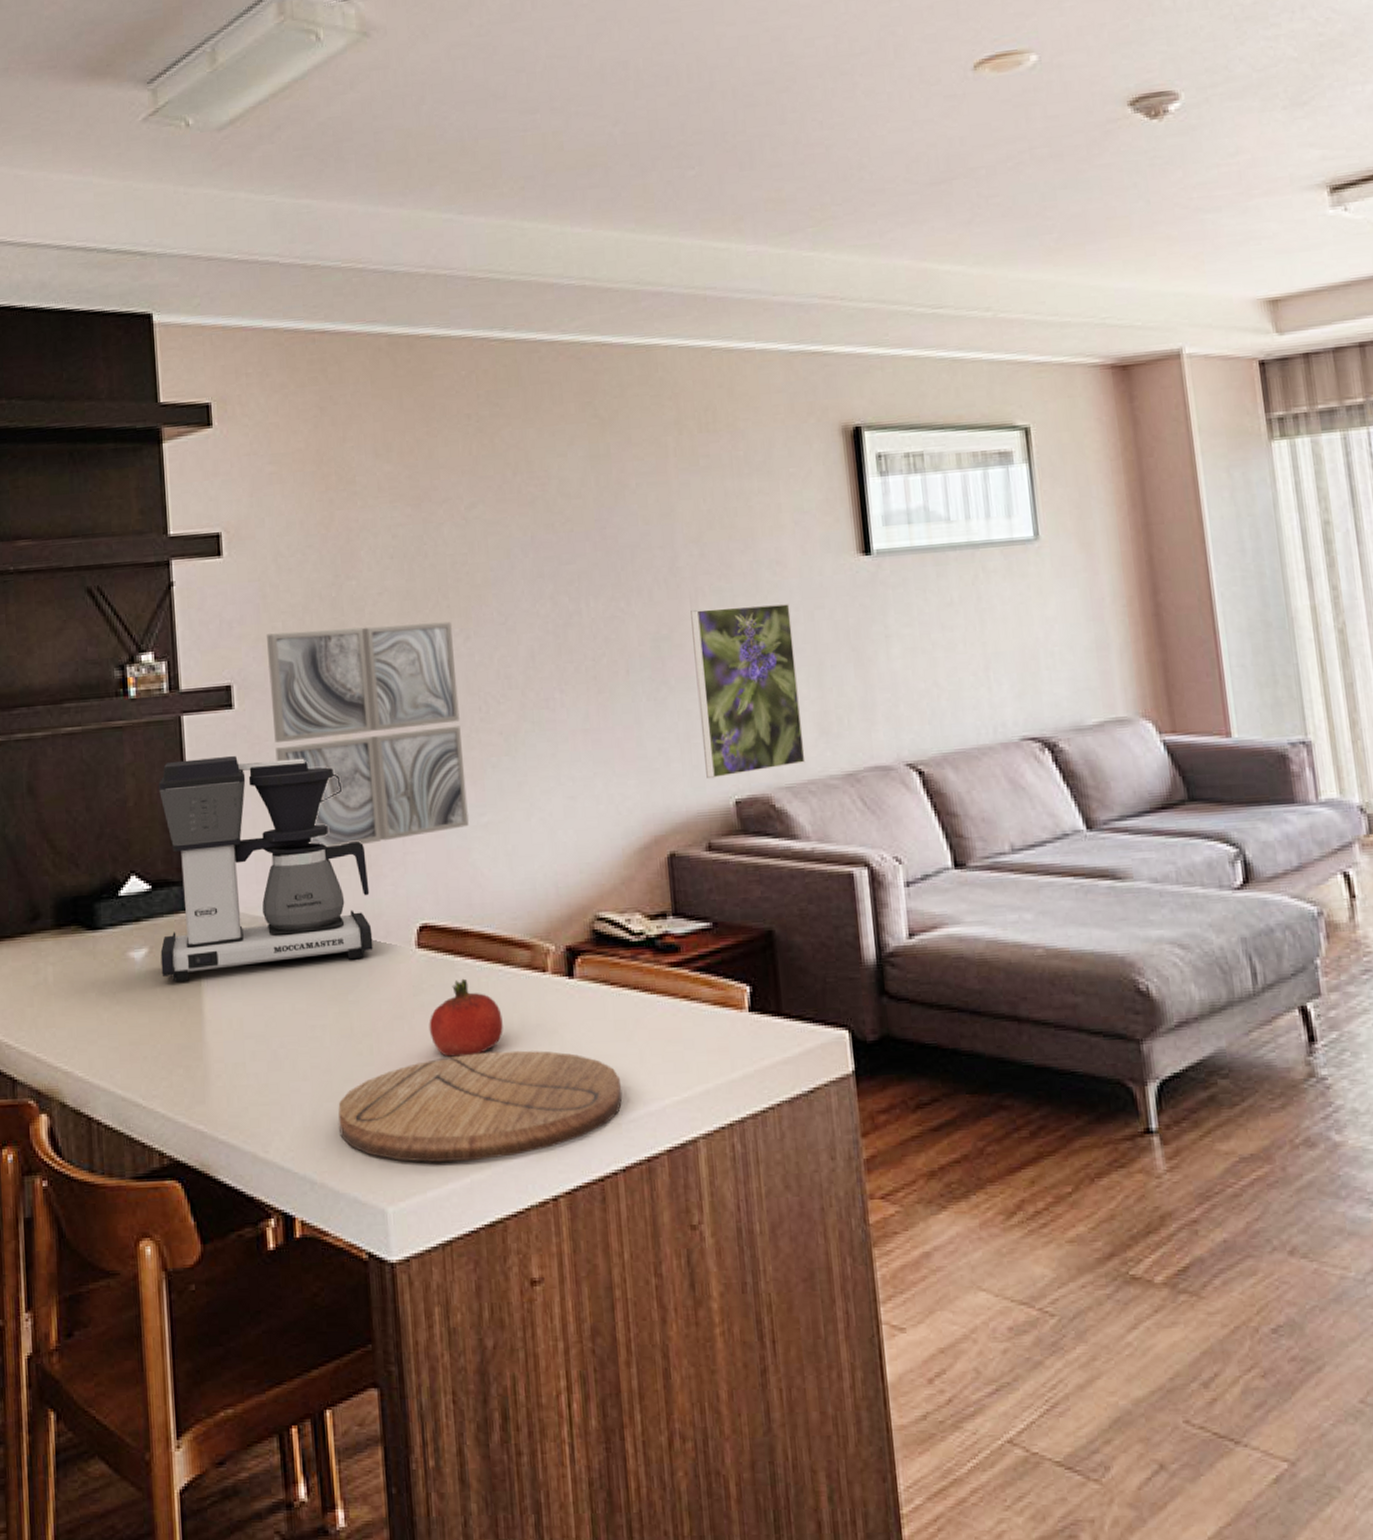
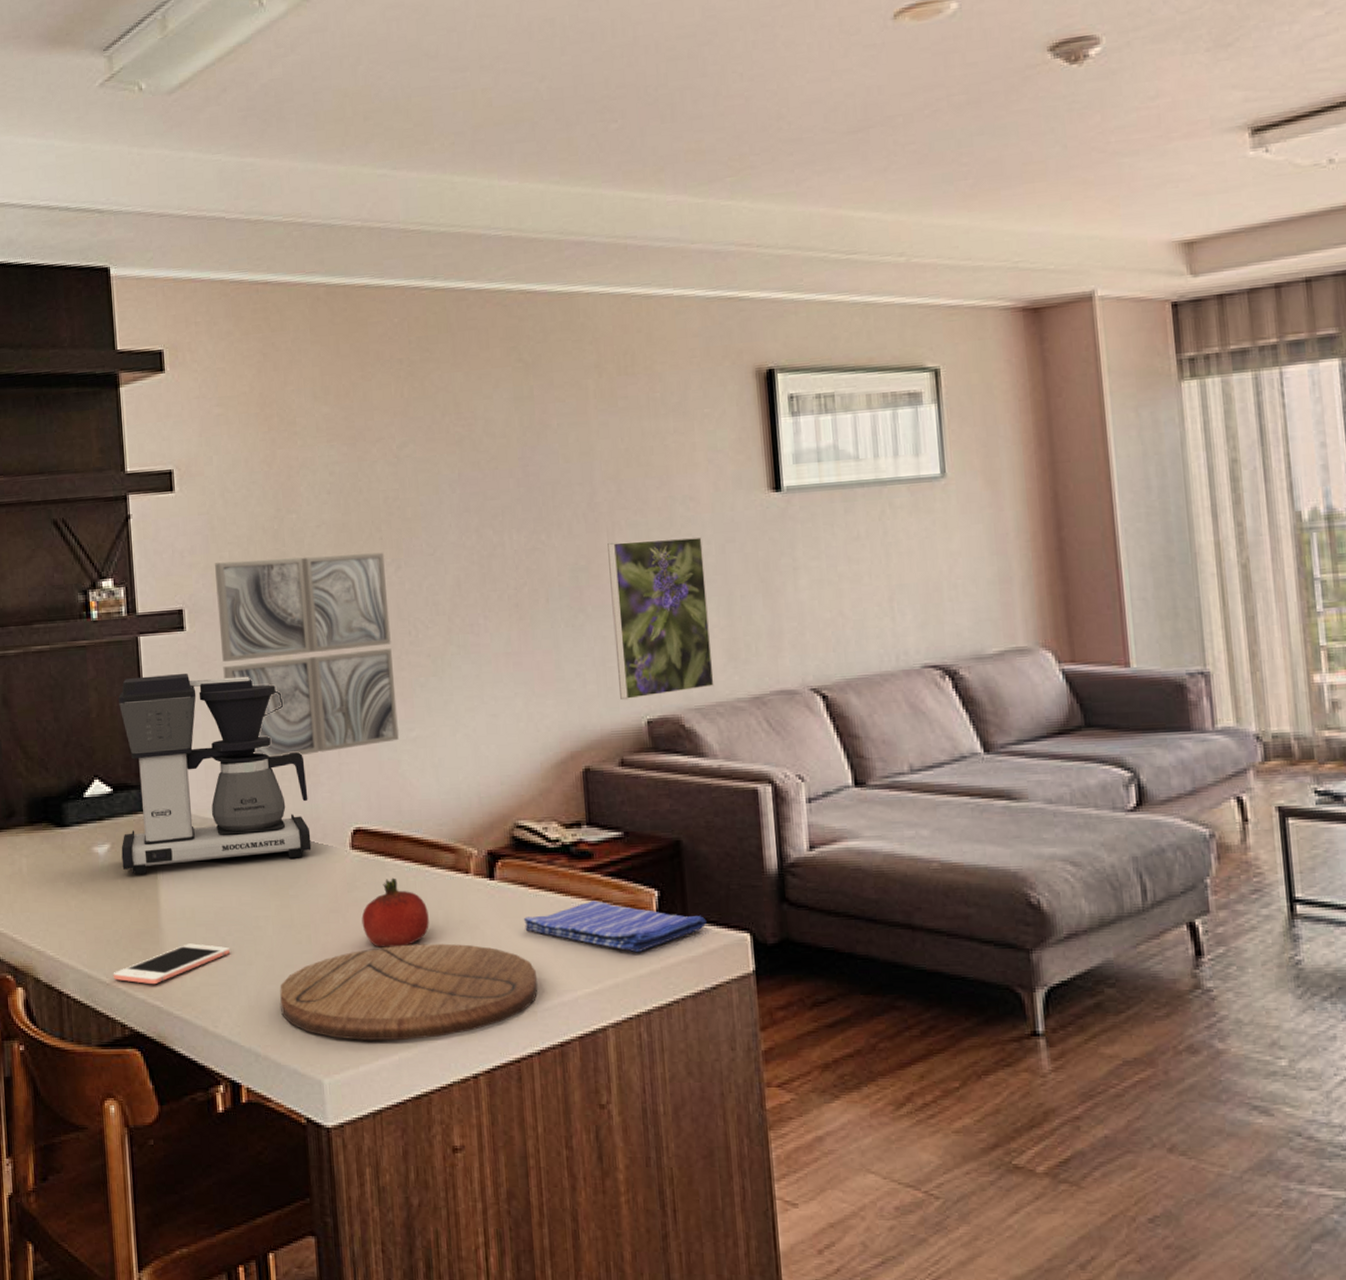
cell phone: none [150,1058,283,1107] -> present [113,943,231,985]
dish towel: none [605,998,803,1055] -> present [523,900,707,953]

